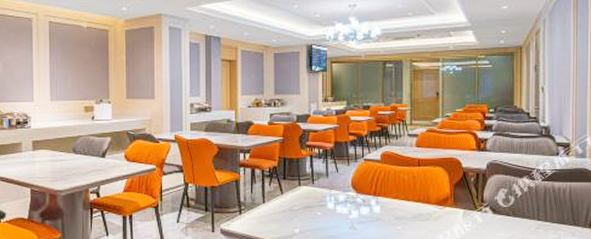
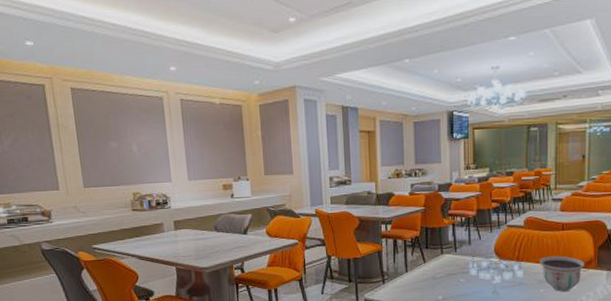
bowl: none [396,192,441,230] -> present [539,256,585,292]

